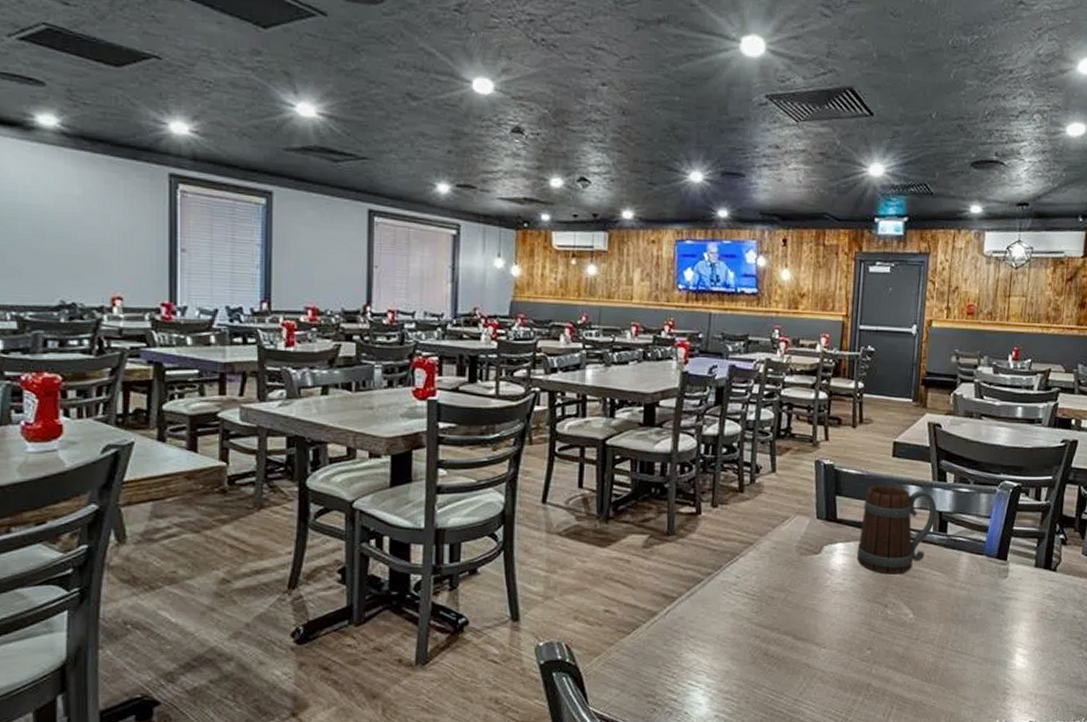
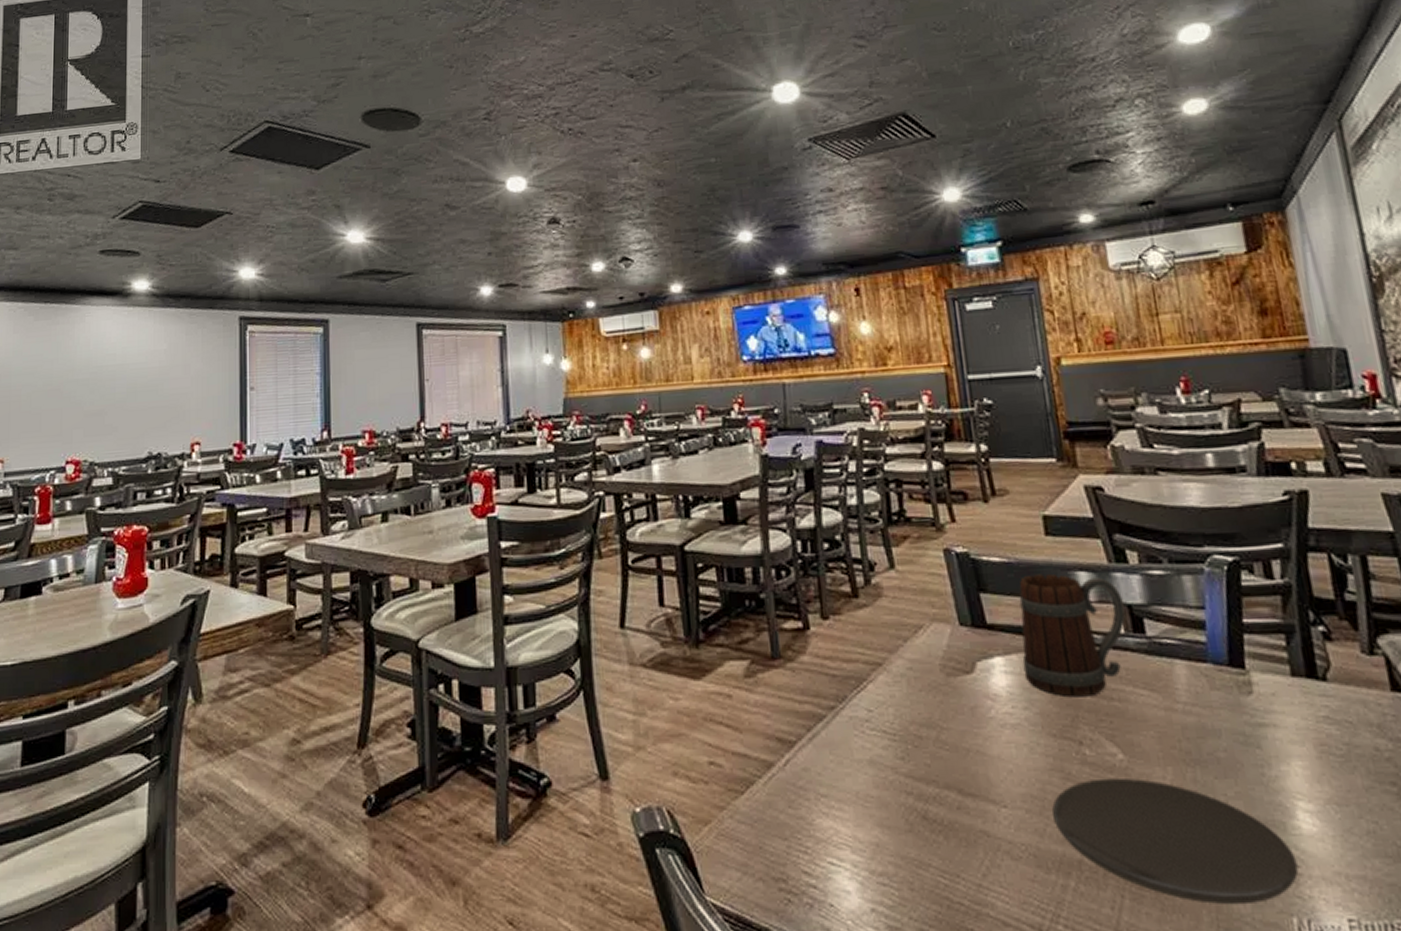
plate: none [856,630,1008,713] -> present [1051,777,1299,905]

